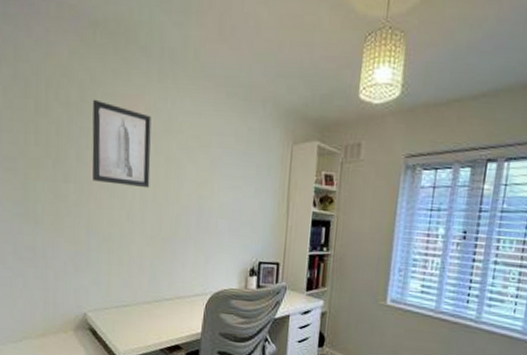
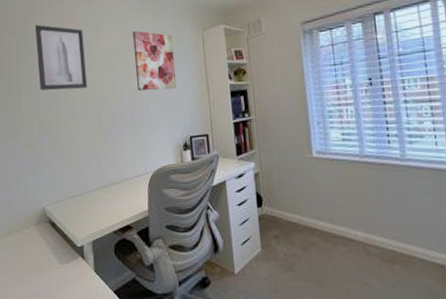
wall art: none [207,130,257,206] -> present [132,31,177,91]

